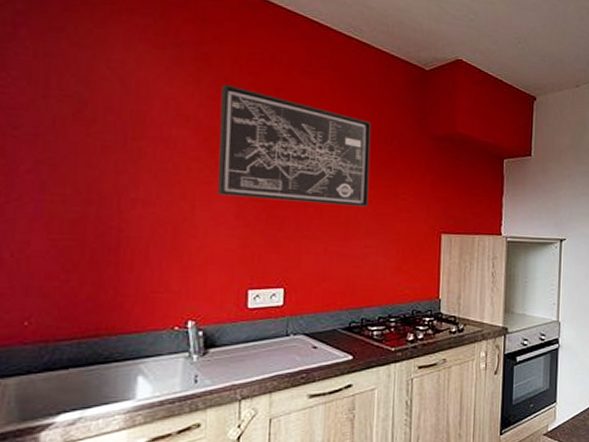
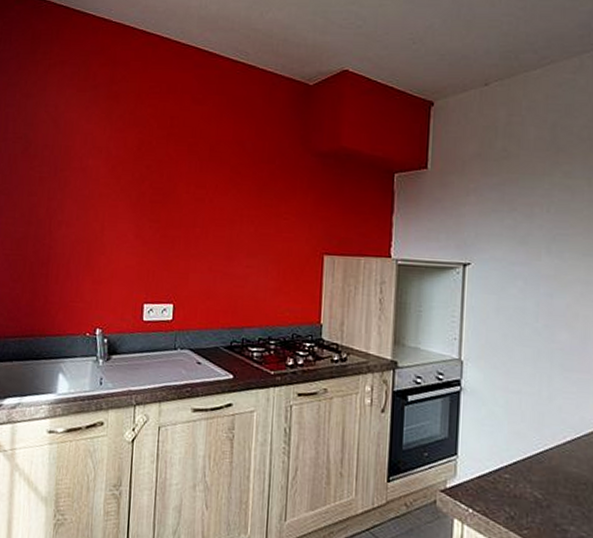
wall art: present [217,84,372,207] -> none [122,118,255,227]

